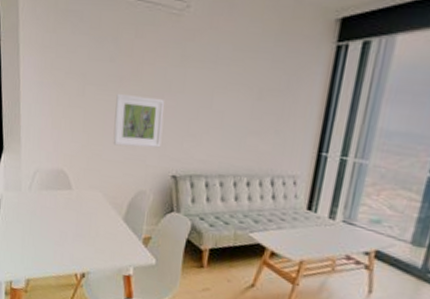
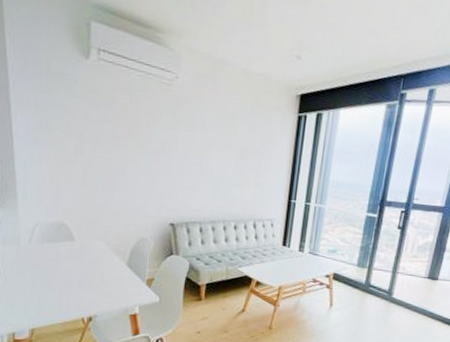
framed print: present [113,94,164,148] -> none [113,152,160,200]

